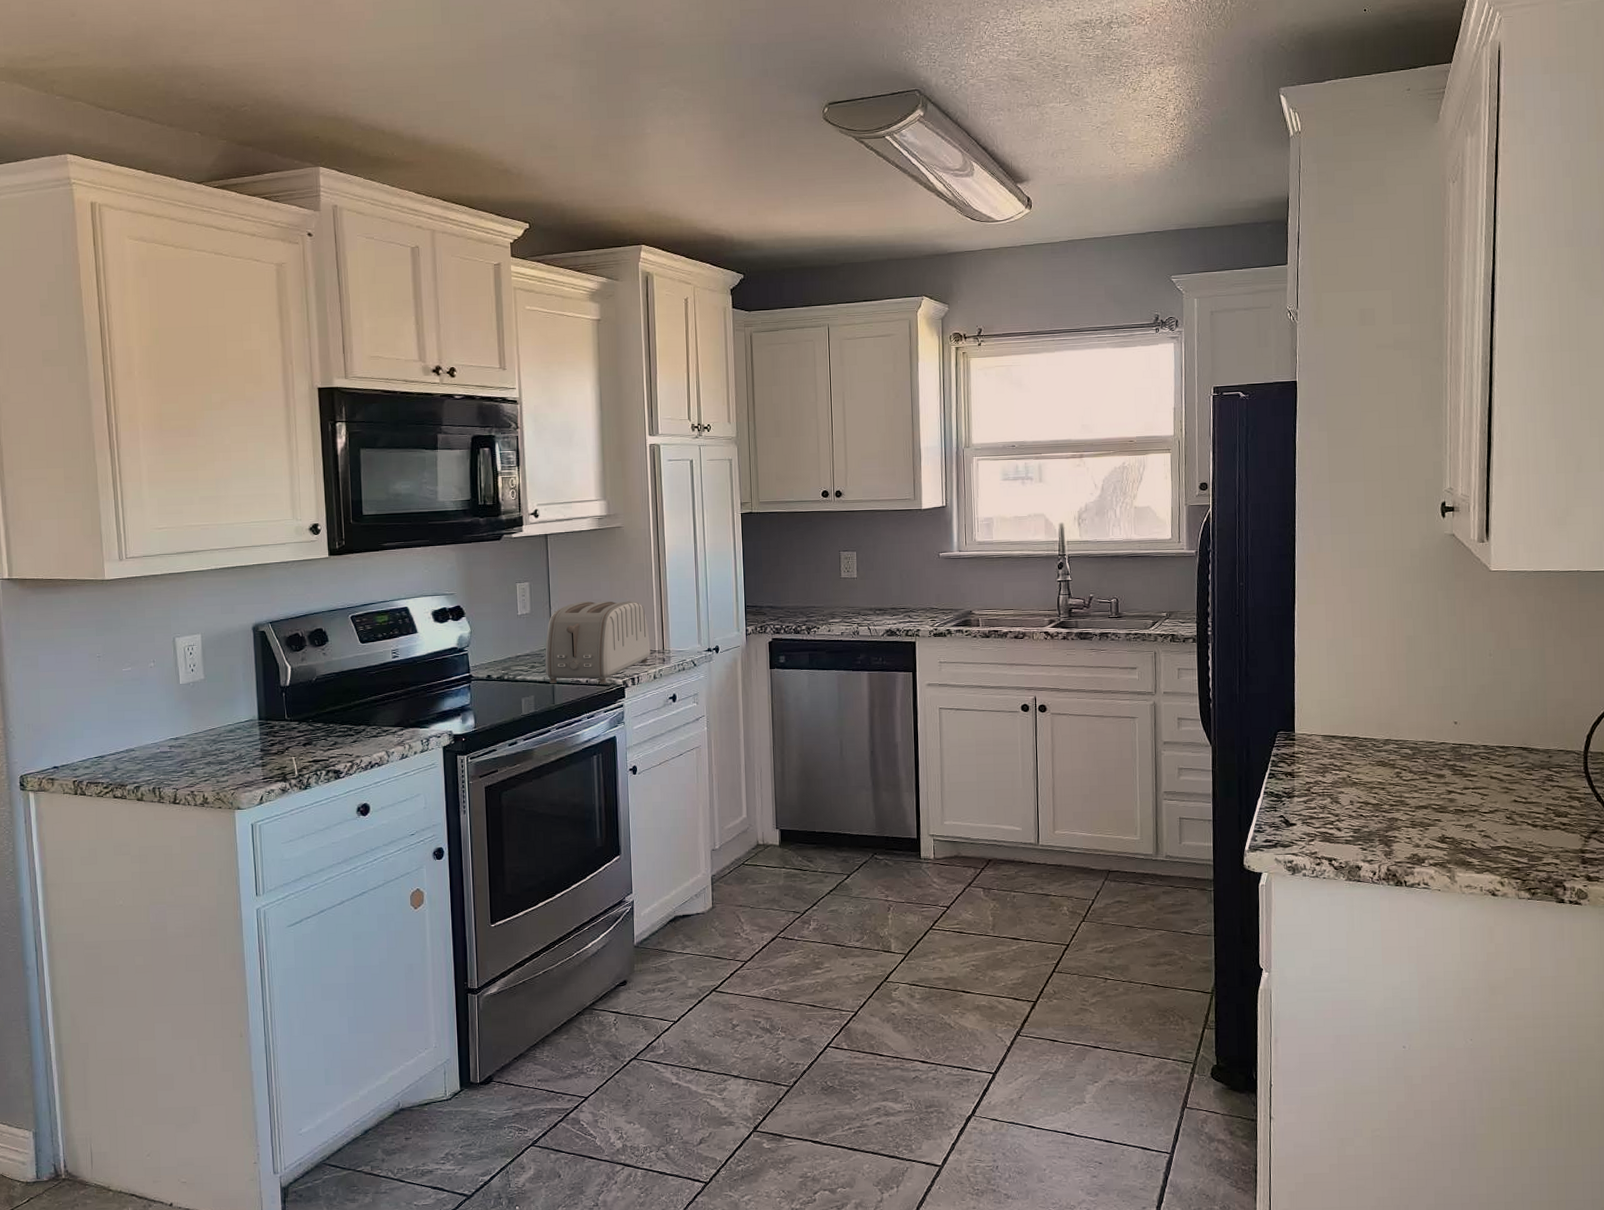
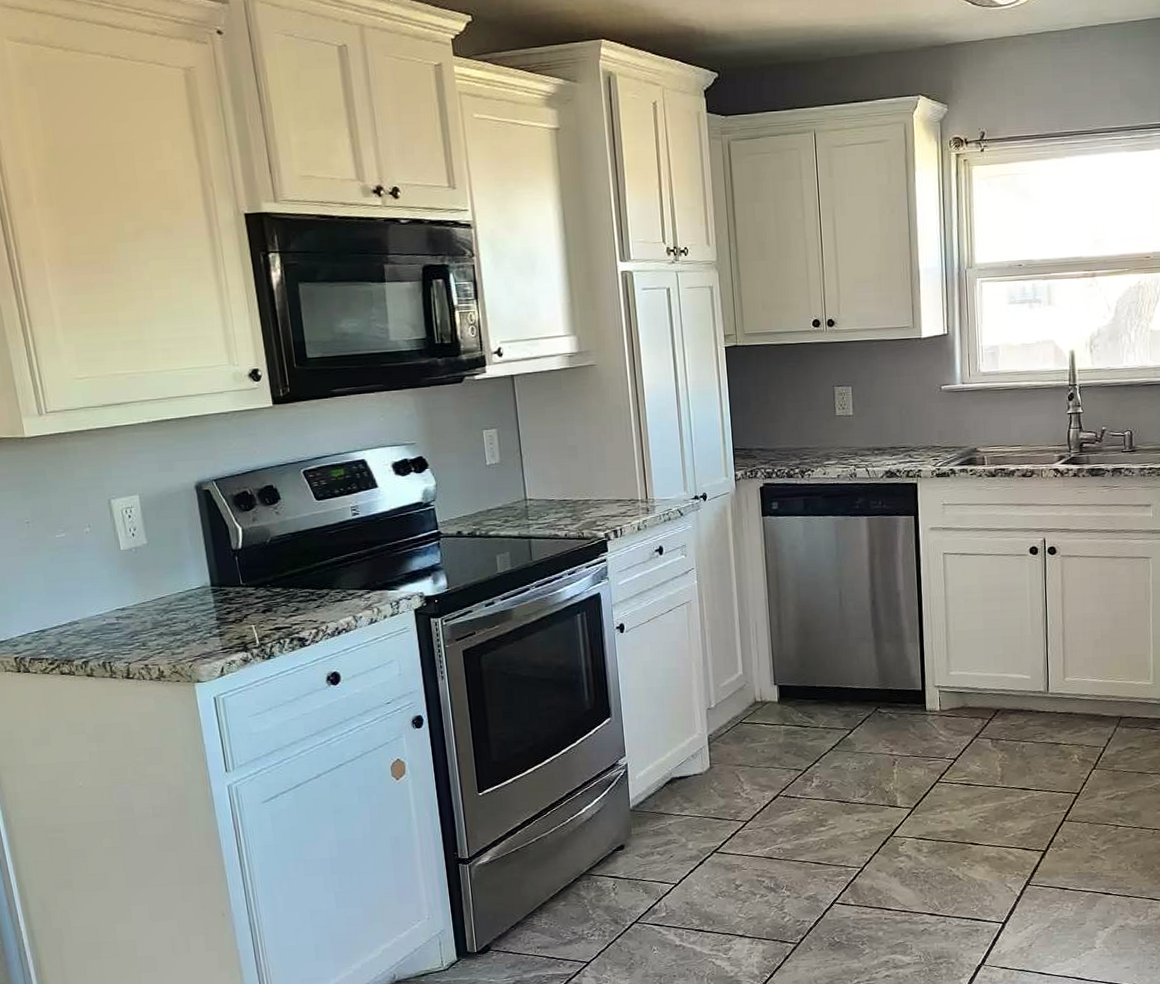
toaster: present [545,601,651,684] -> none [518,446,633,539]

